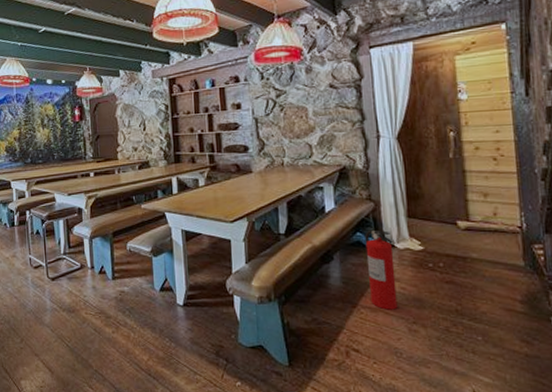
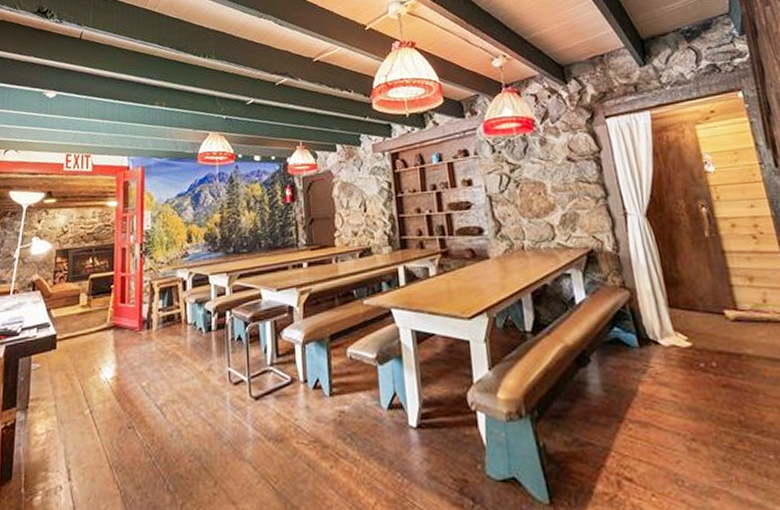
fire extinguisher: present [365,229,398,310] -> none [623,323,672,424]

